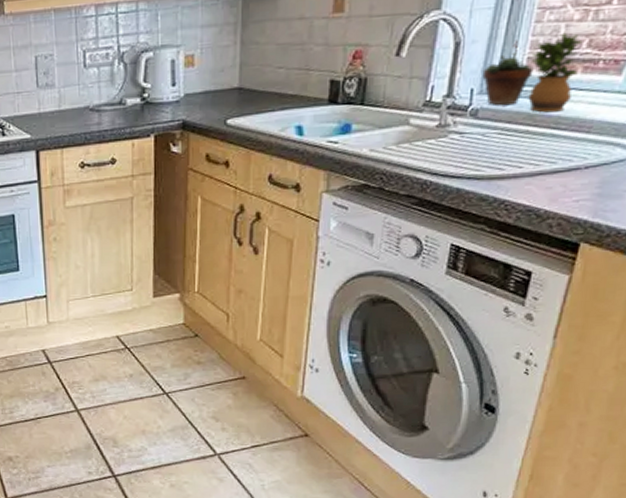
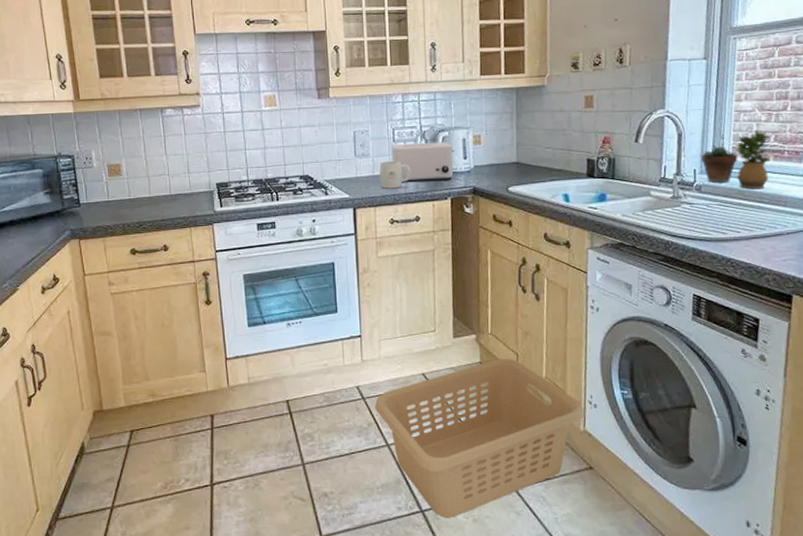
laundry basket: none [62,320,304,483] -> present [374,359,585,518]
mug: none [67,91,106,126] -> present [379,160,411,189]
toaster: none [81,64,161,119] -> present [390,141,455,183]

